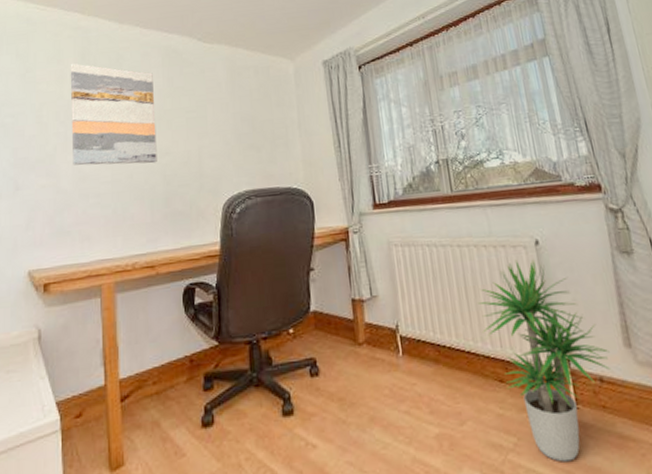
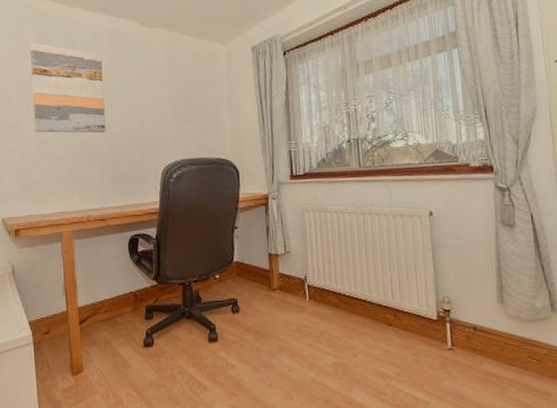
potted plant: present [478,259,612,462] -> none [376,227,485,390]

